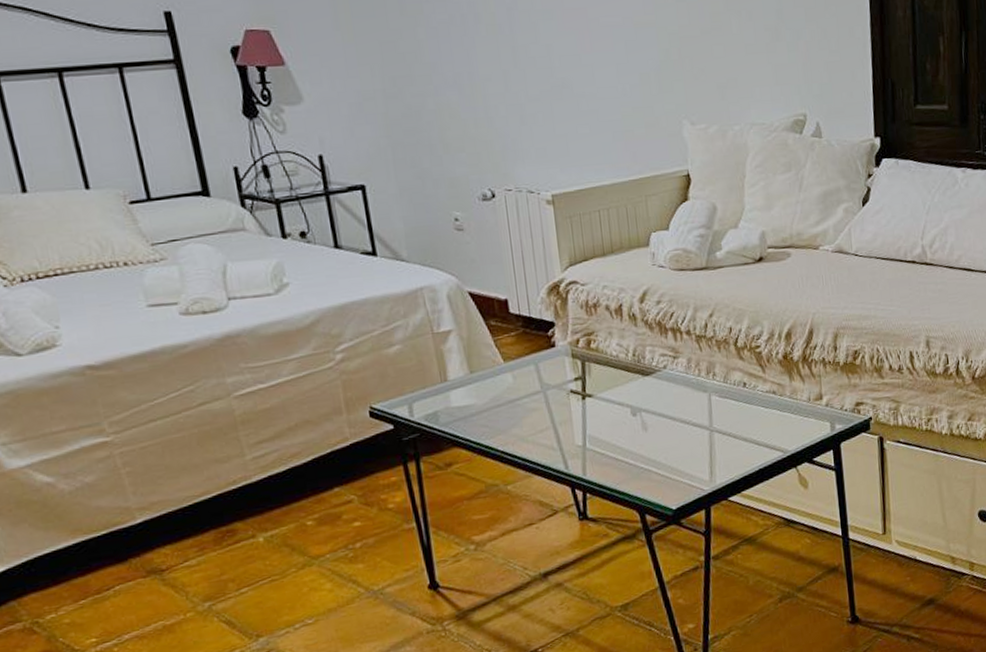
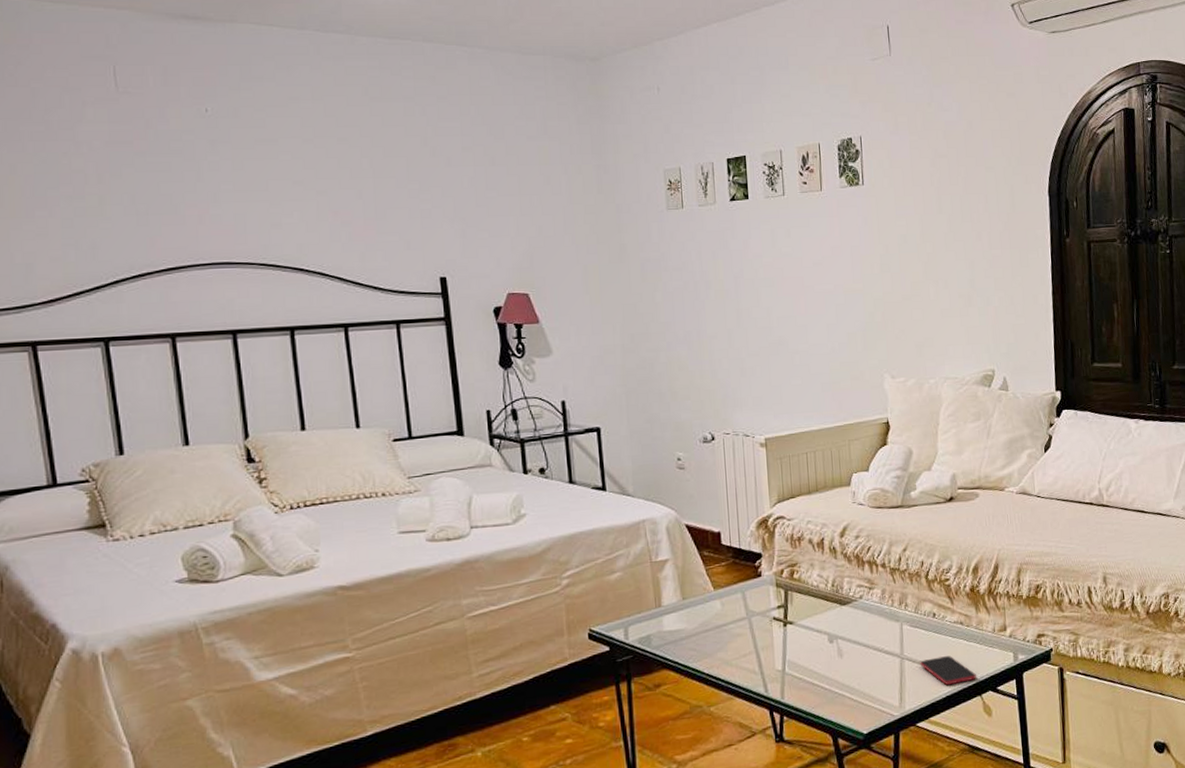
smartphone: none [730,427,791,458] -> present [920,656,976,686]

